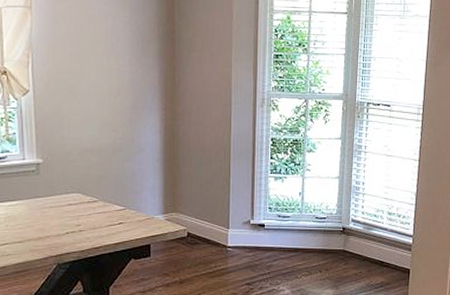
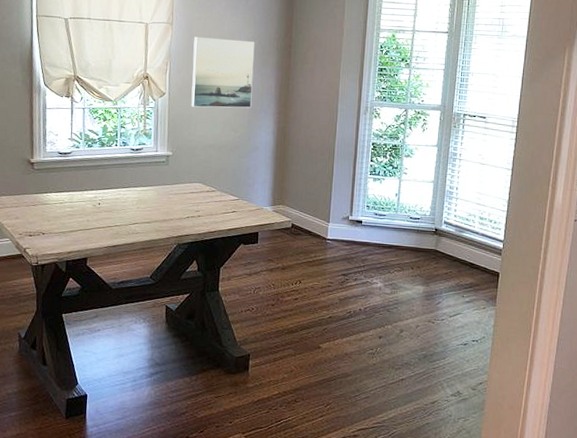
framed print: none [59,22,133,106] -> present [191,37,255,109]

